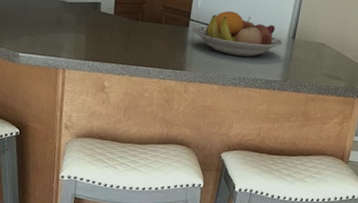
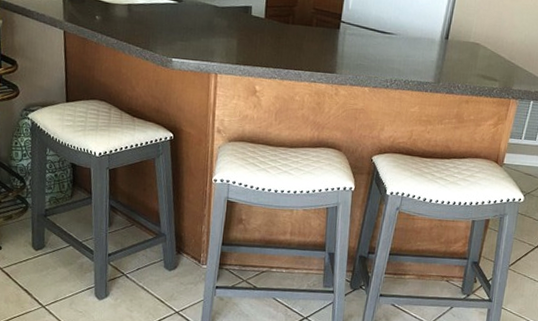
fruit bowl: present [192,10,283,57] -> none [342,11,435,59]

